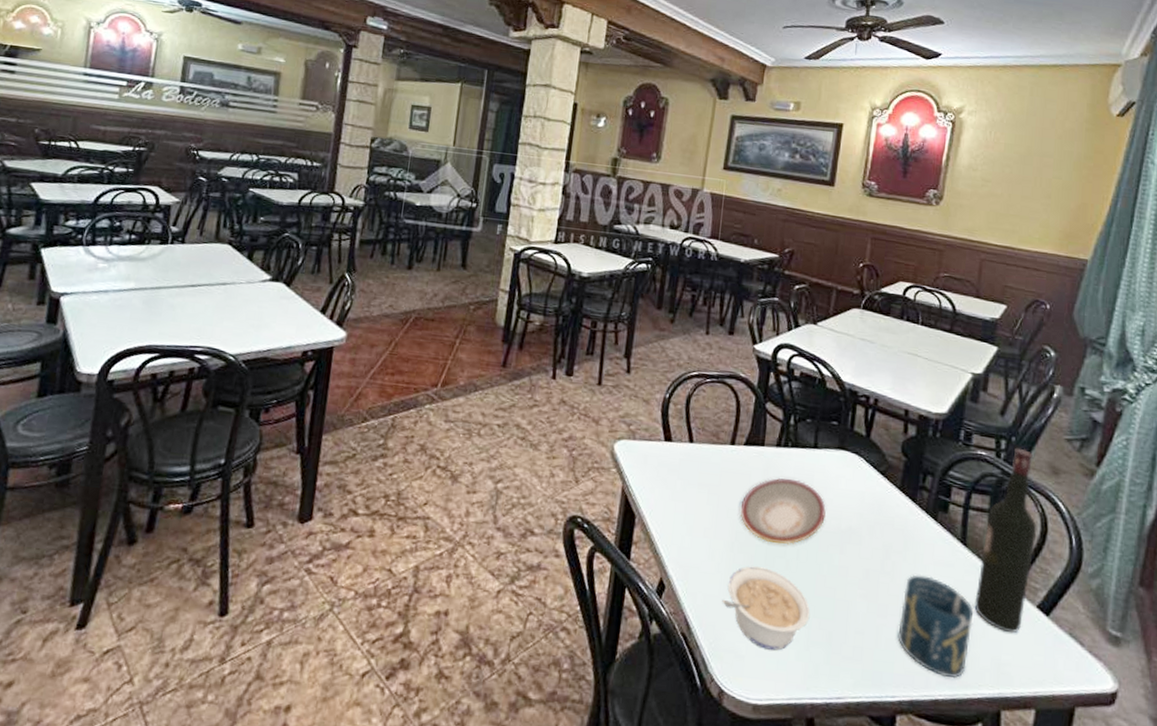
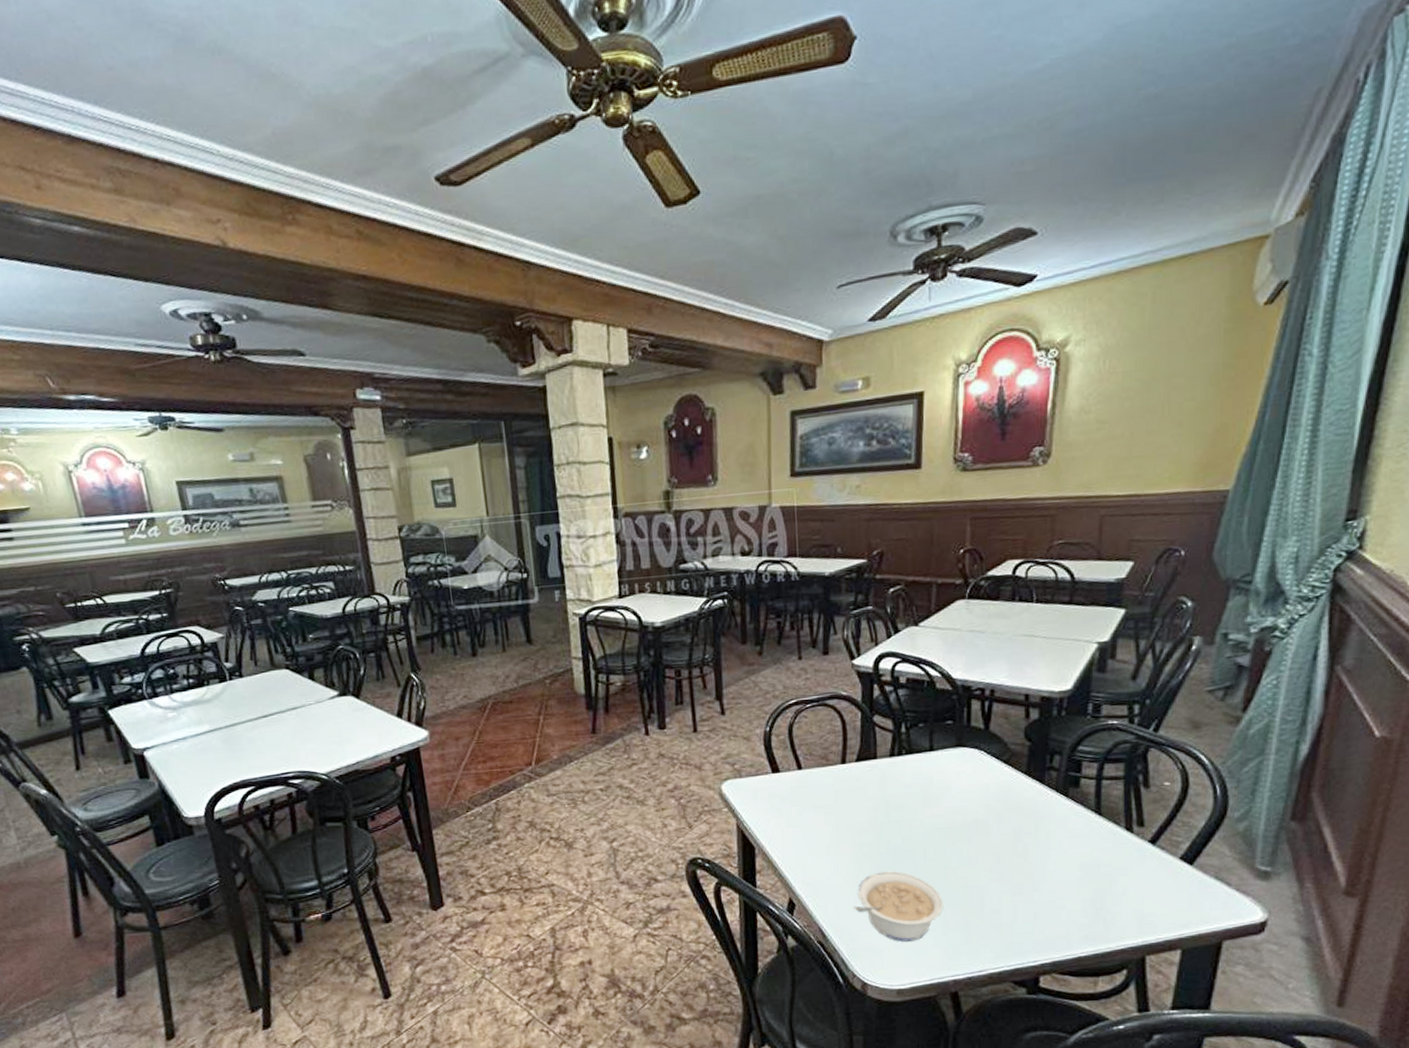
plate: present [739,477,826,545] -> none [860,784,949,848]
cup: present [897,574,974,679] -> none [1035,849,1113,937]
wine bottle: present [974,447,1037,633] -> none [1113,709,1178,887]

